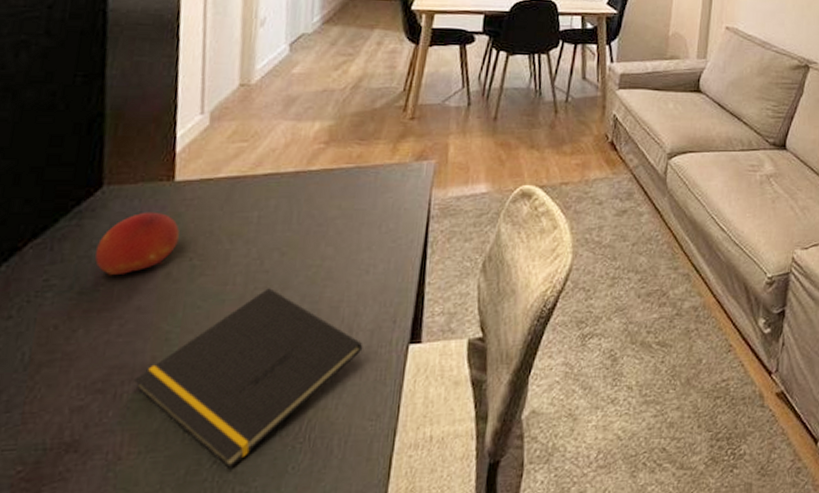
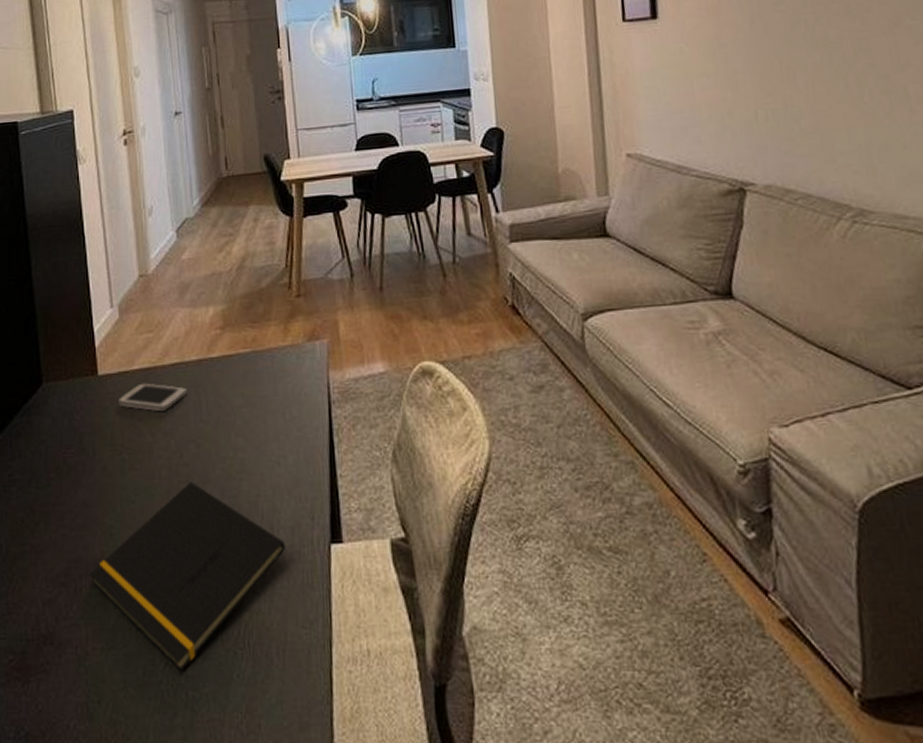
fruit: present [95,211,180,276] -> none [43,406,108,471]
smartphone: none [196,191,278,220] -> present [119,383,187,412]

